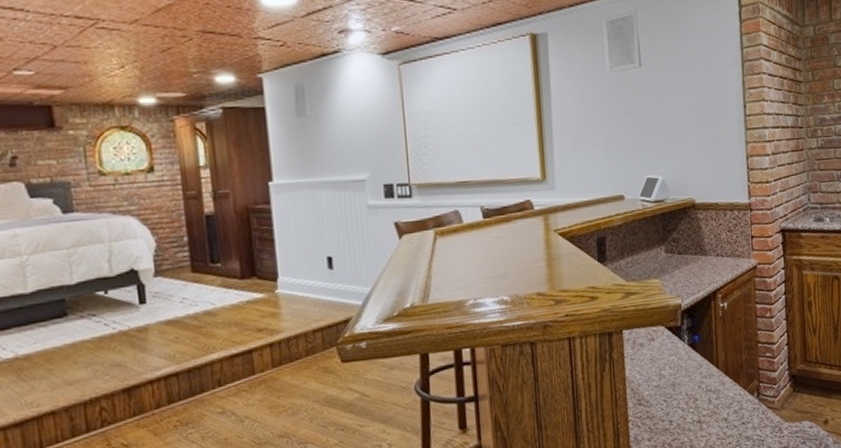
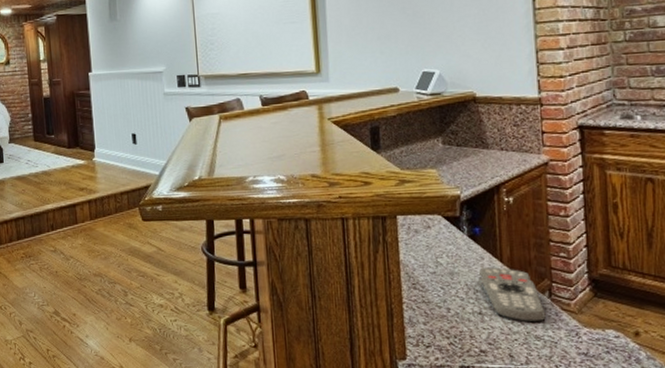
remote control: none [698,373,755,425] -> present [479,267,546,323]

